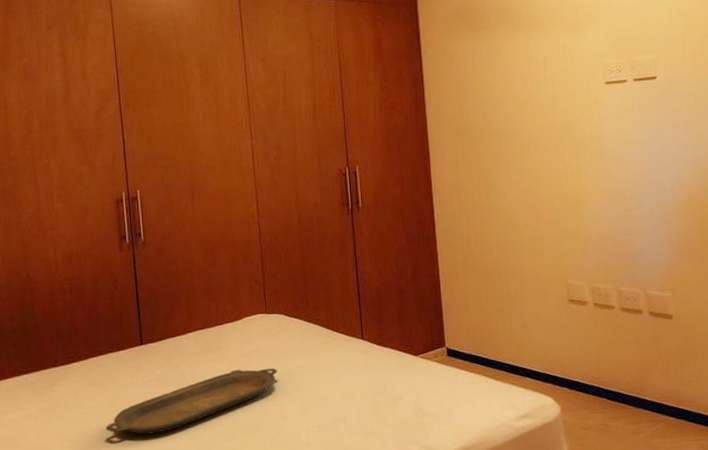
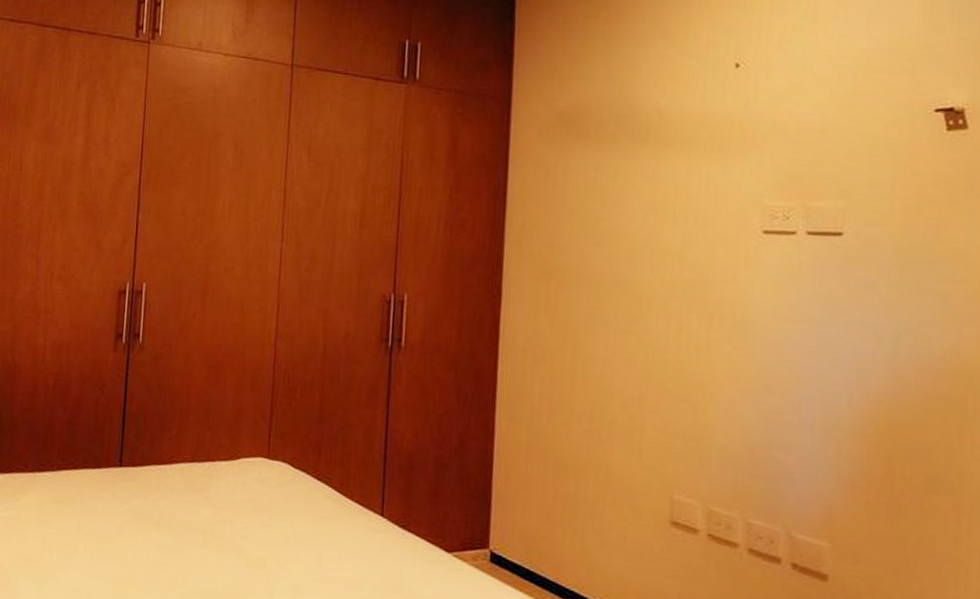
serving tray: present [105,368,278,435] -> none [65,520,272,578]

